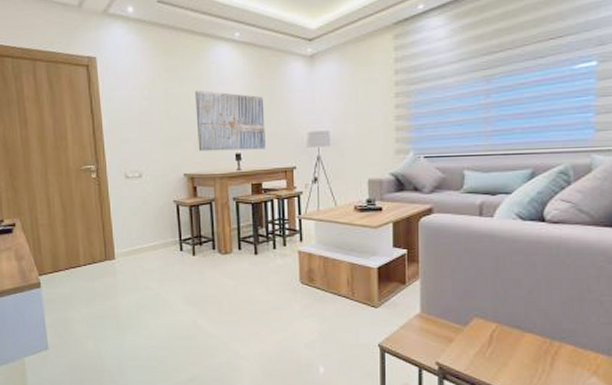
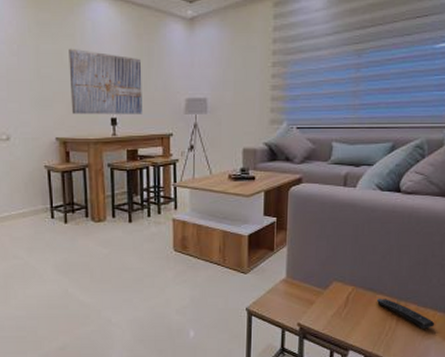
remote control: none [525,337,598,373] -> present [376,298,435,329]

